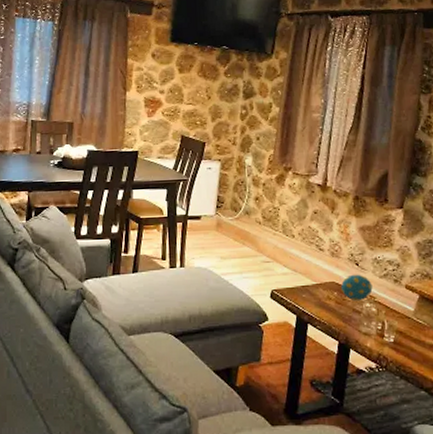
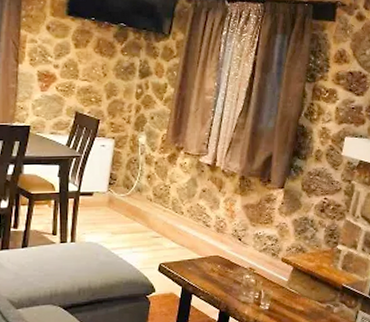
decorative egg: present [341,274,373,301] -> none [224,248,253,273]

